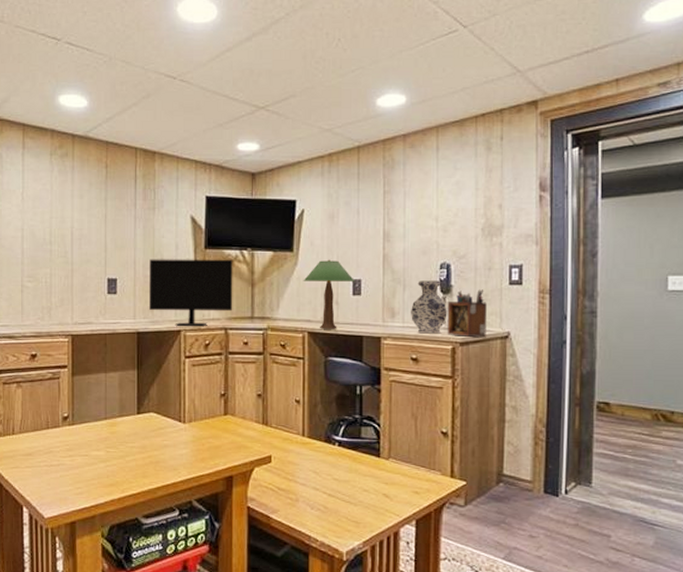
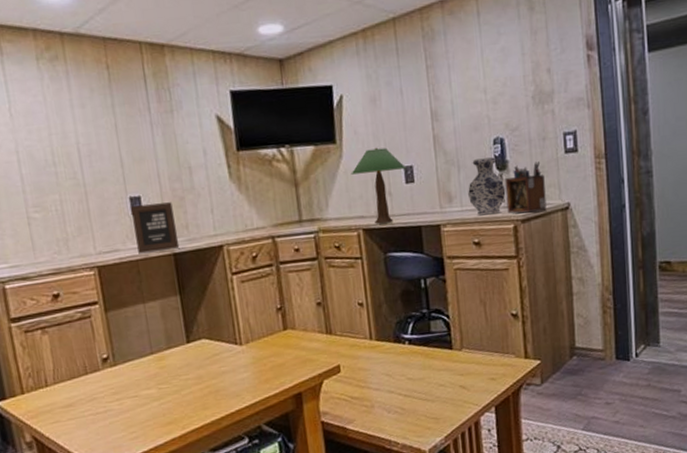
picture frame: none [108,287,144,329] -> present [131,202,180,254]
monitor: present [150,259,233,326] -> none [175,159,278,241]

